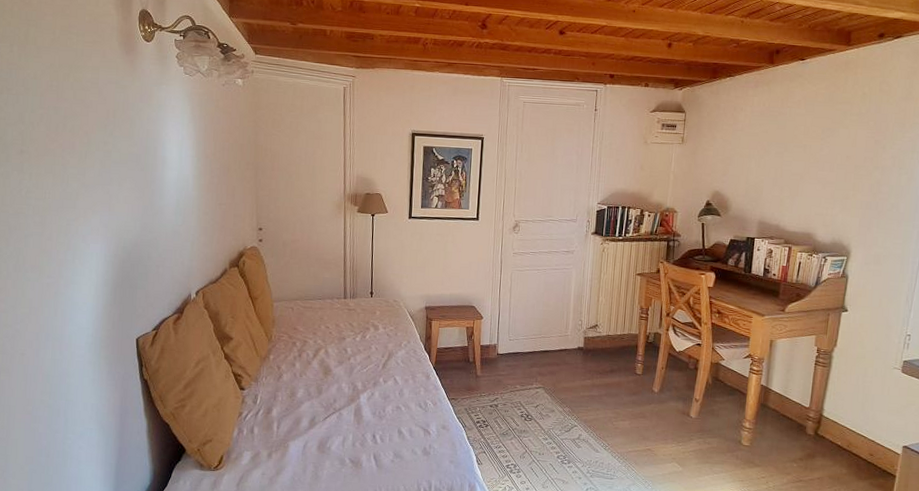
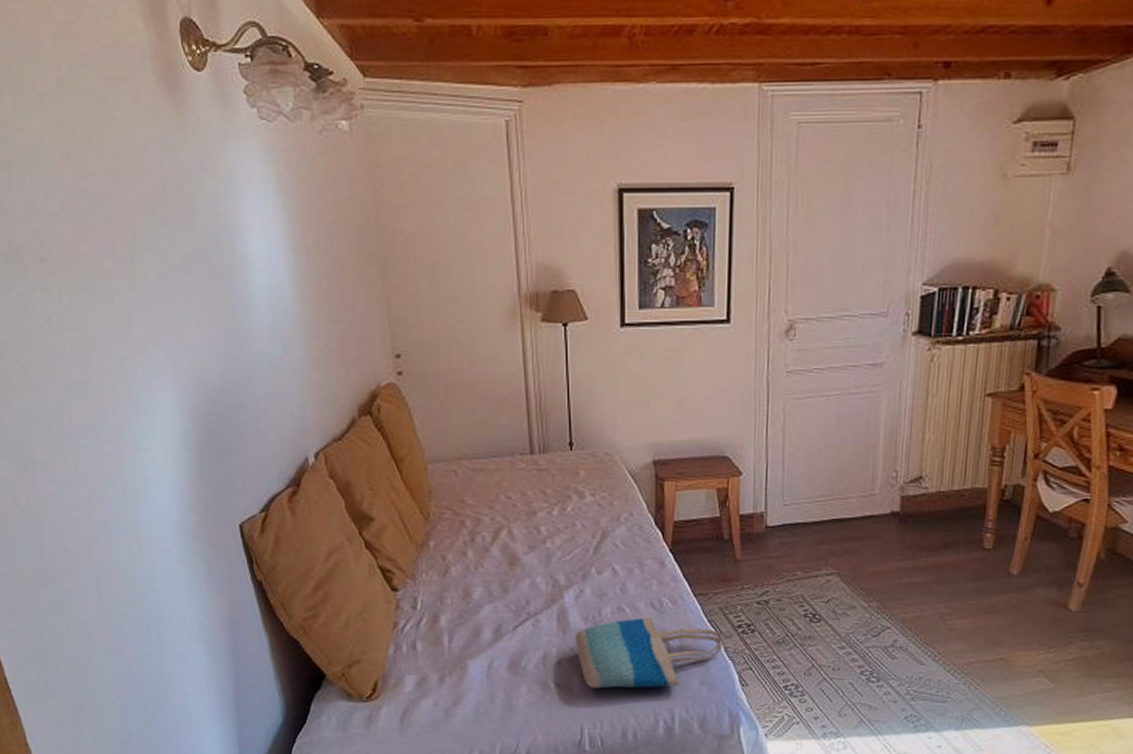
tote bag: none [366,413,467,465] -> present [575,617,723,689]

